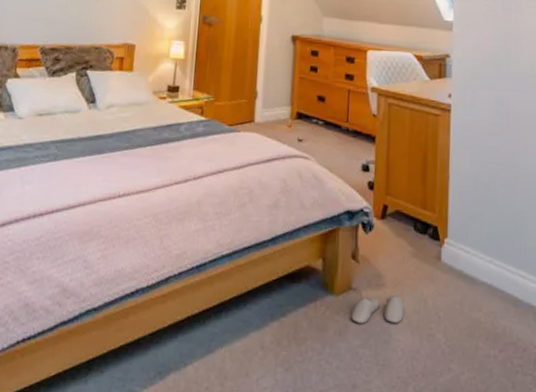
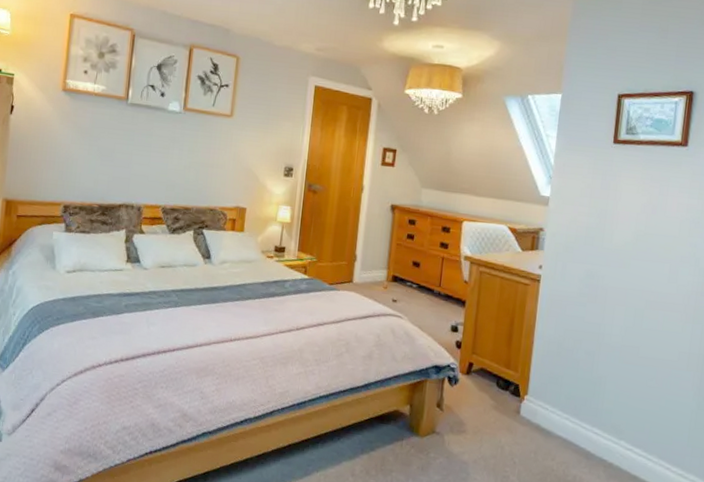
slippers: present [351,295,404,324] -> none [433,441,483,465]

